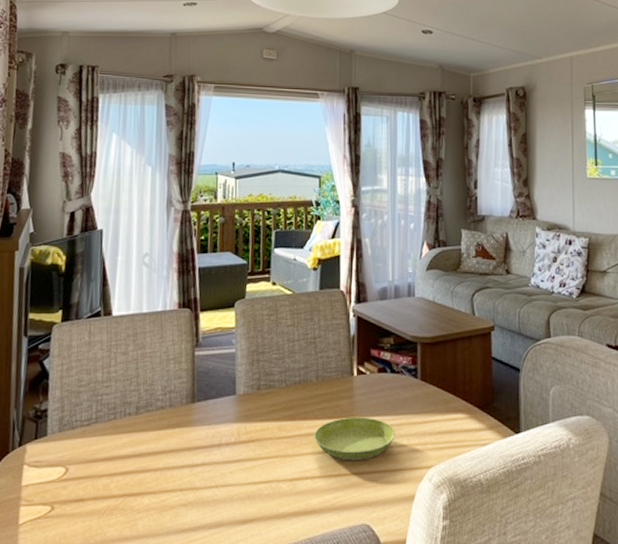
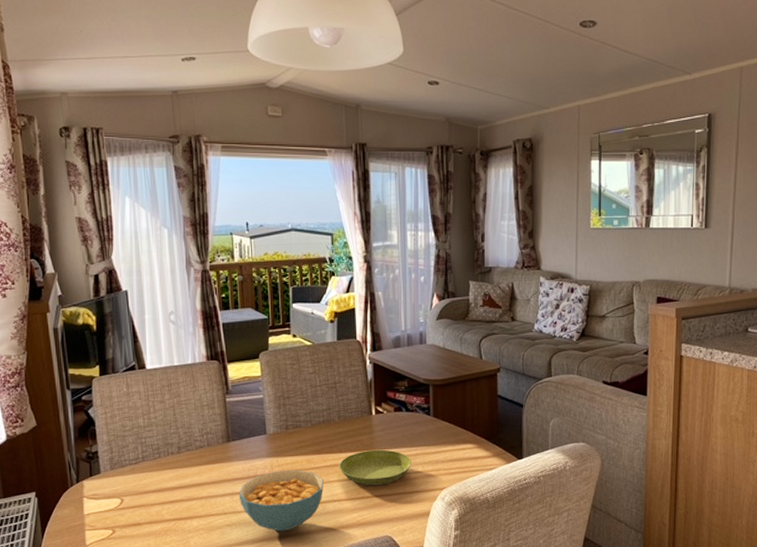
cereal bowl: none [198,438,296,515] -> present [238,469,323,532]

